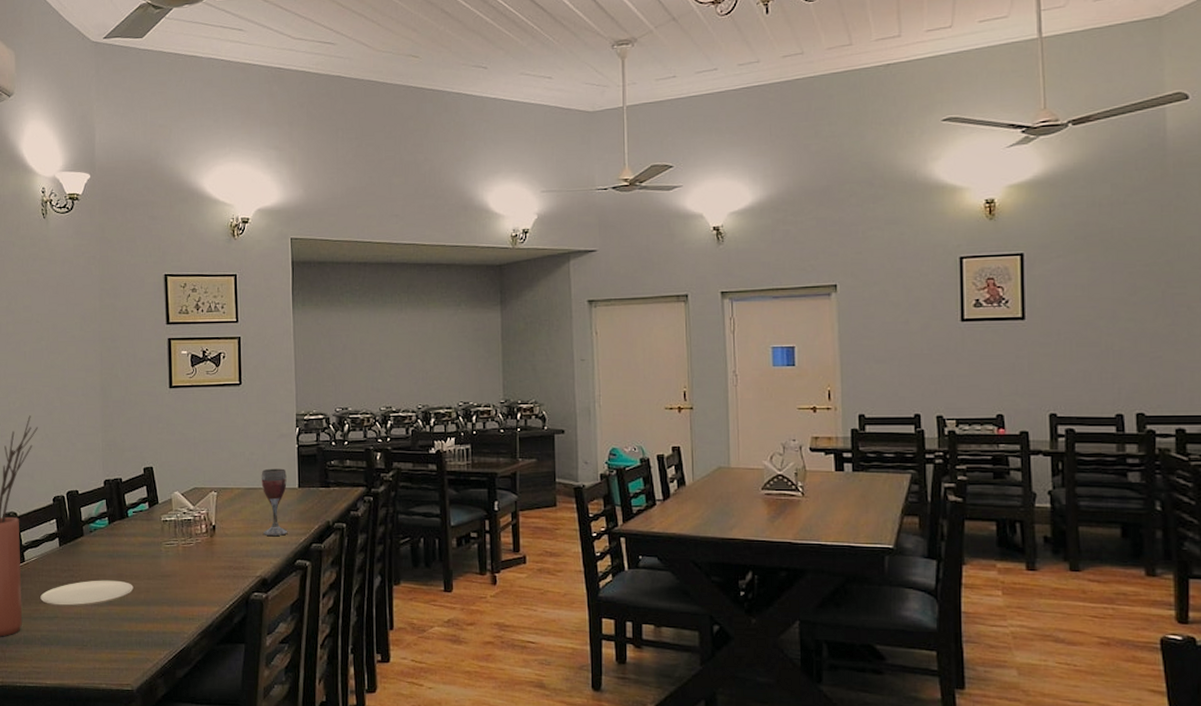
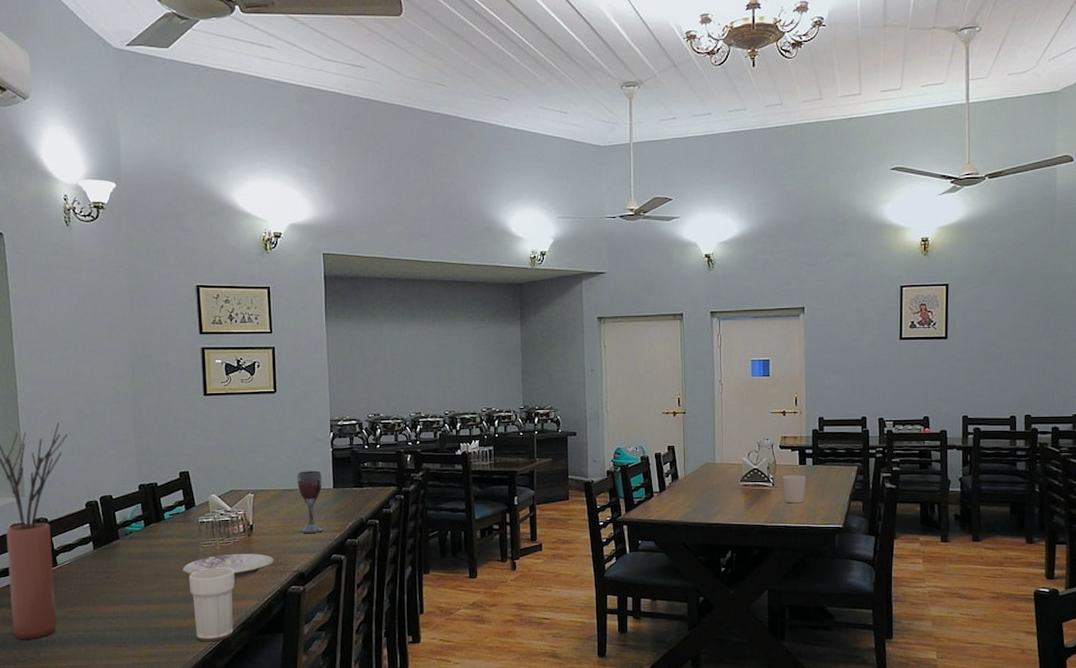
plate: present [40,580,134,607] -> none [75,580,172,607]
plate: none [144,556,237,583] -> present [182,554,274,579]
cup: none [151,570,196,649] -> present [189,567,235,642]
dixie cup: none [813,483,844,517] -> present [781,475,806,504]

